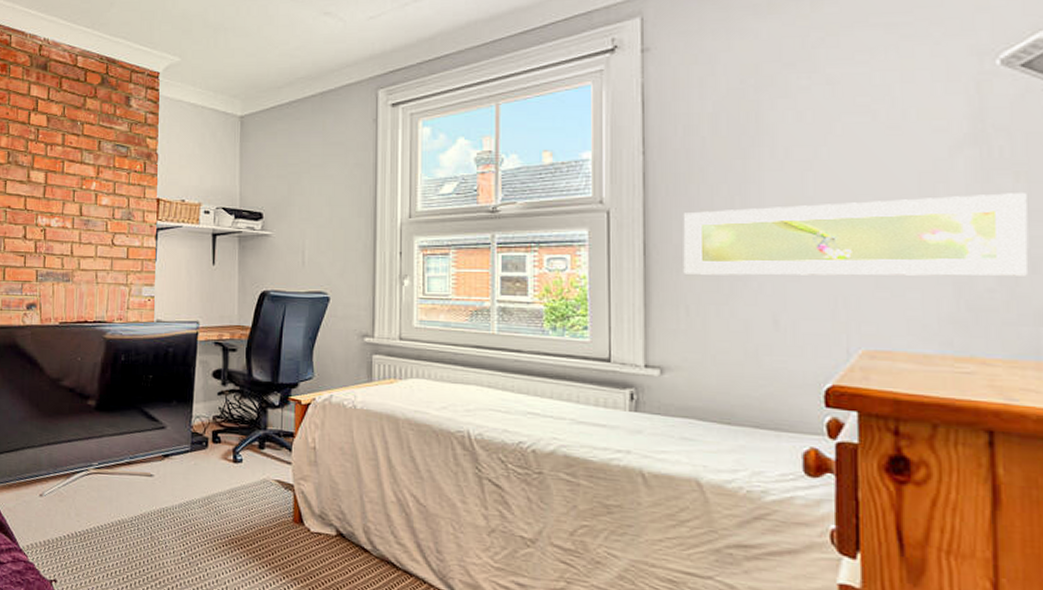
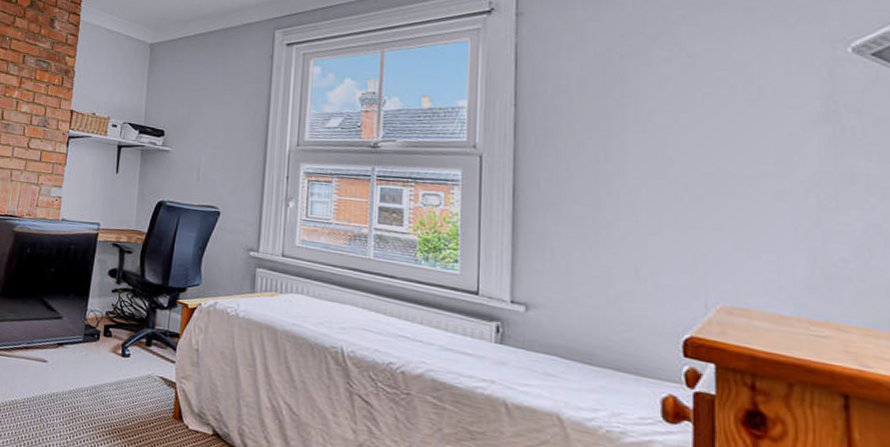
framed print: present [683,193,1029,276] -> none [550,162,881,250]

